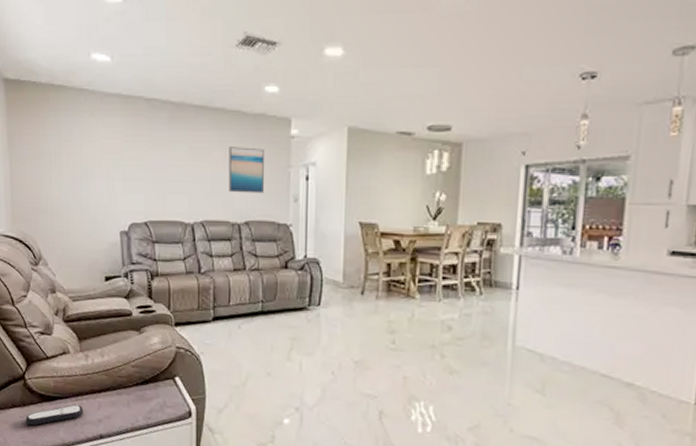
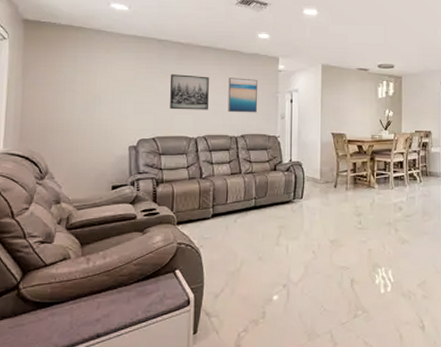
remote control: present [25,404,84,426] -> none [15,308,81,335]
wall art: none [162,143,206,189] -> present [170,74,209,110]

